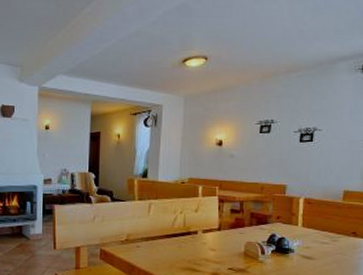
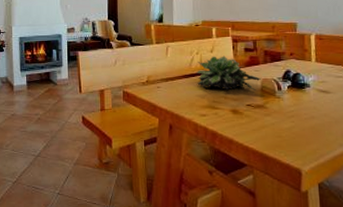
succulent plant: none [178,216,245,254] -> present [195,56,261,91]

